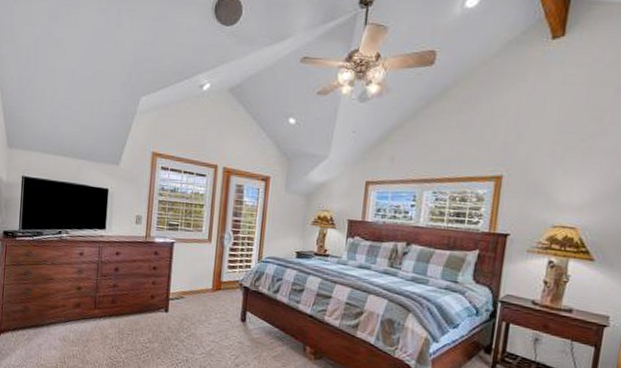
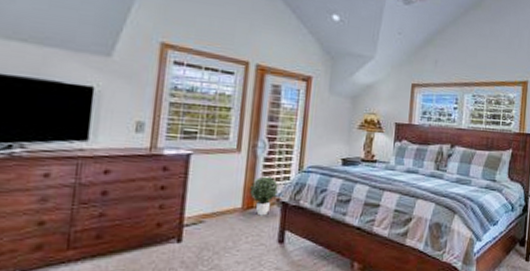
potted plant: none [218,263,242,298] -> present [249,176,279,216]

